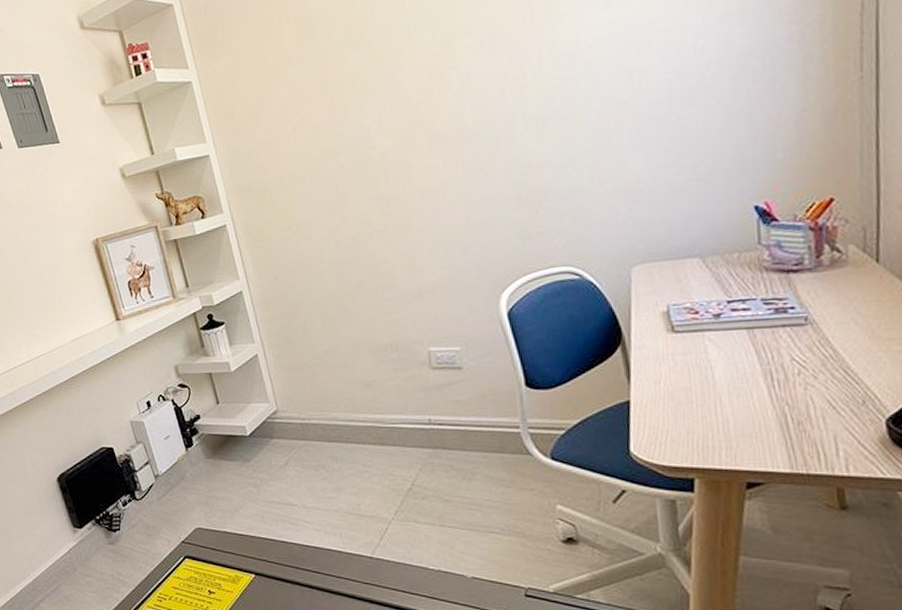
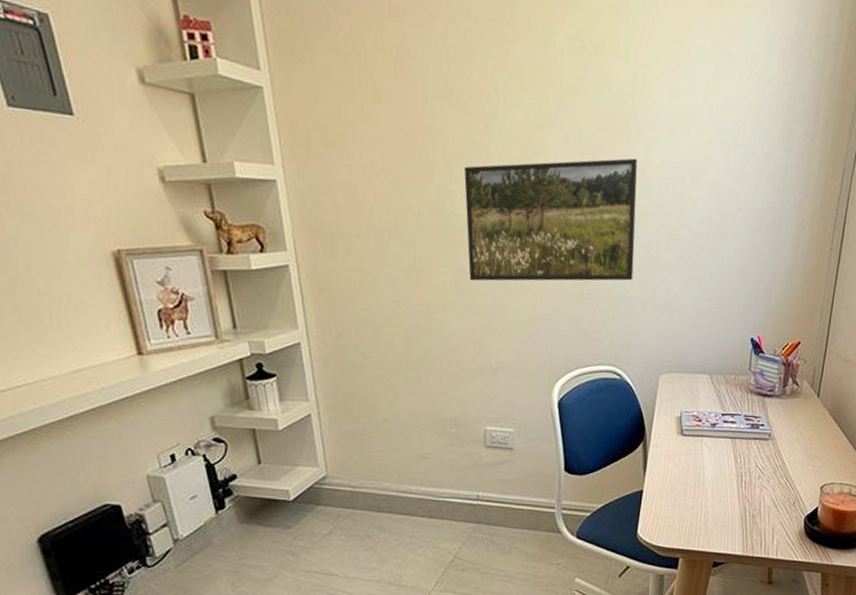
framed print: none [376,43,579,206] -> present [464,158,638,281]

